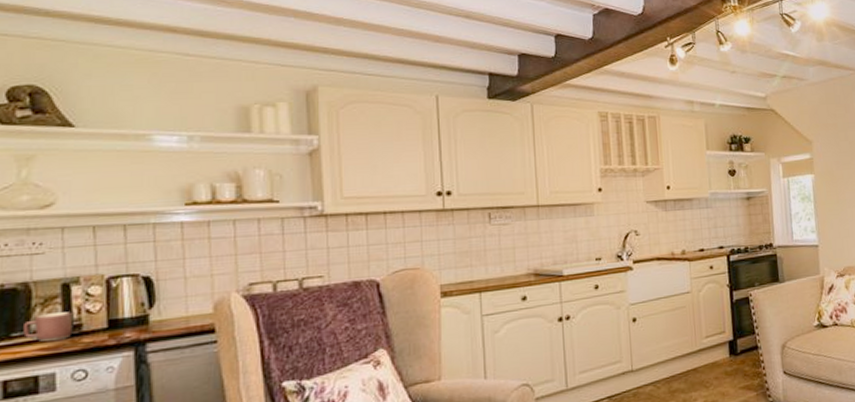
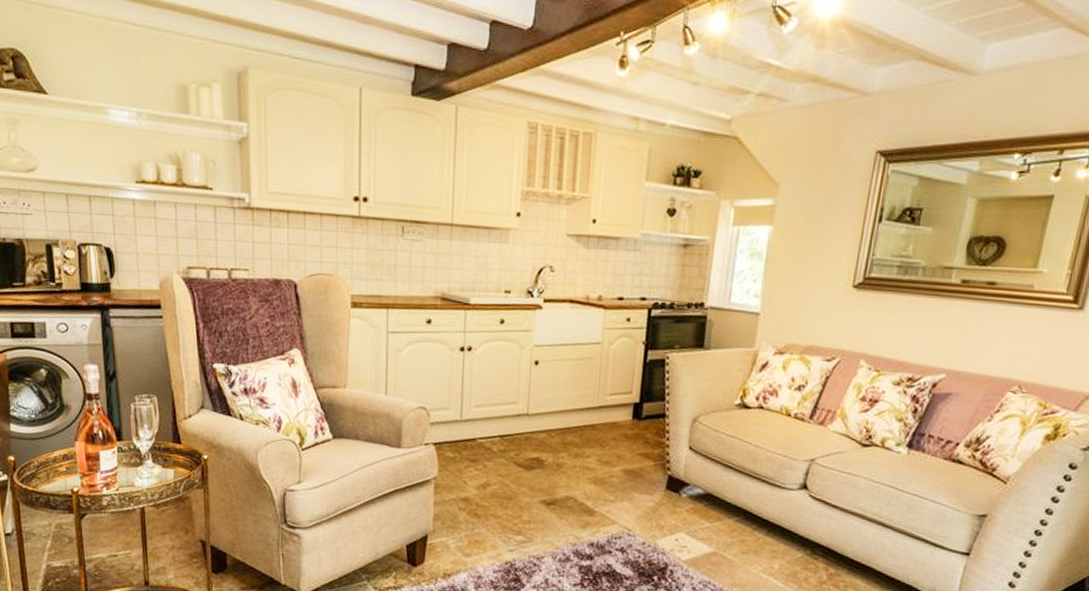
mug: present [23,311,73,343] -> none [21,269,56,295]

